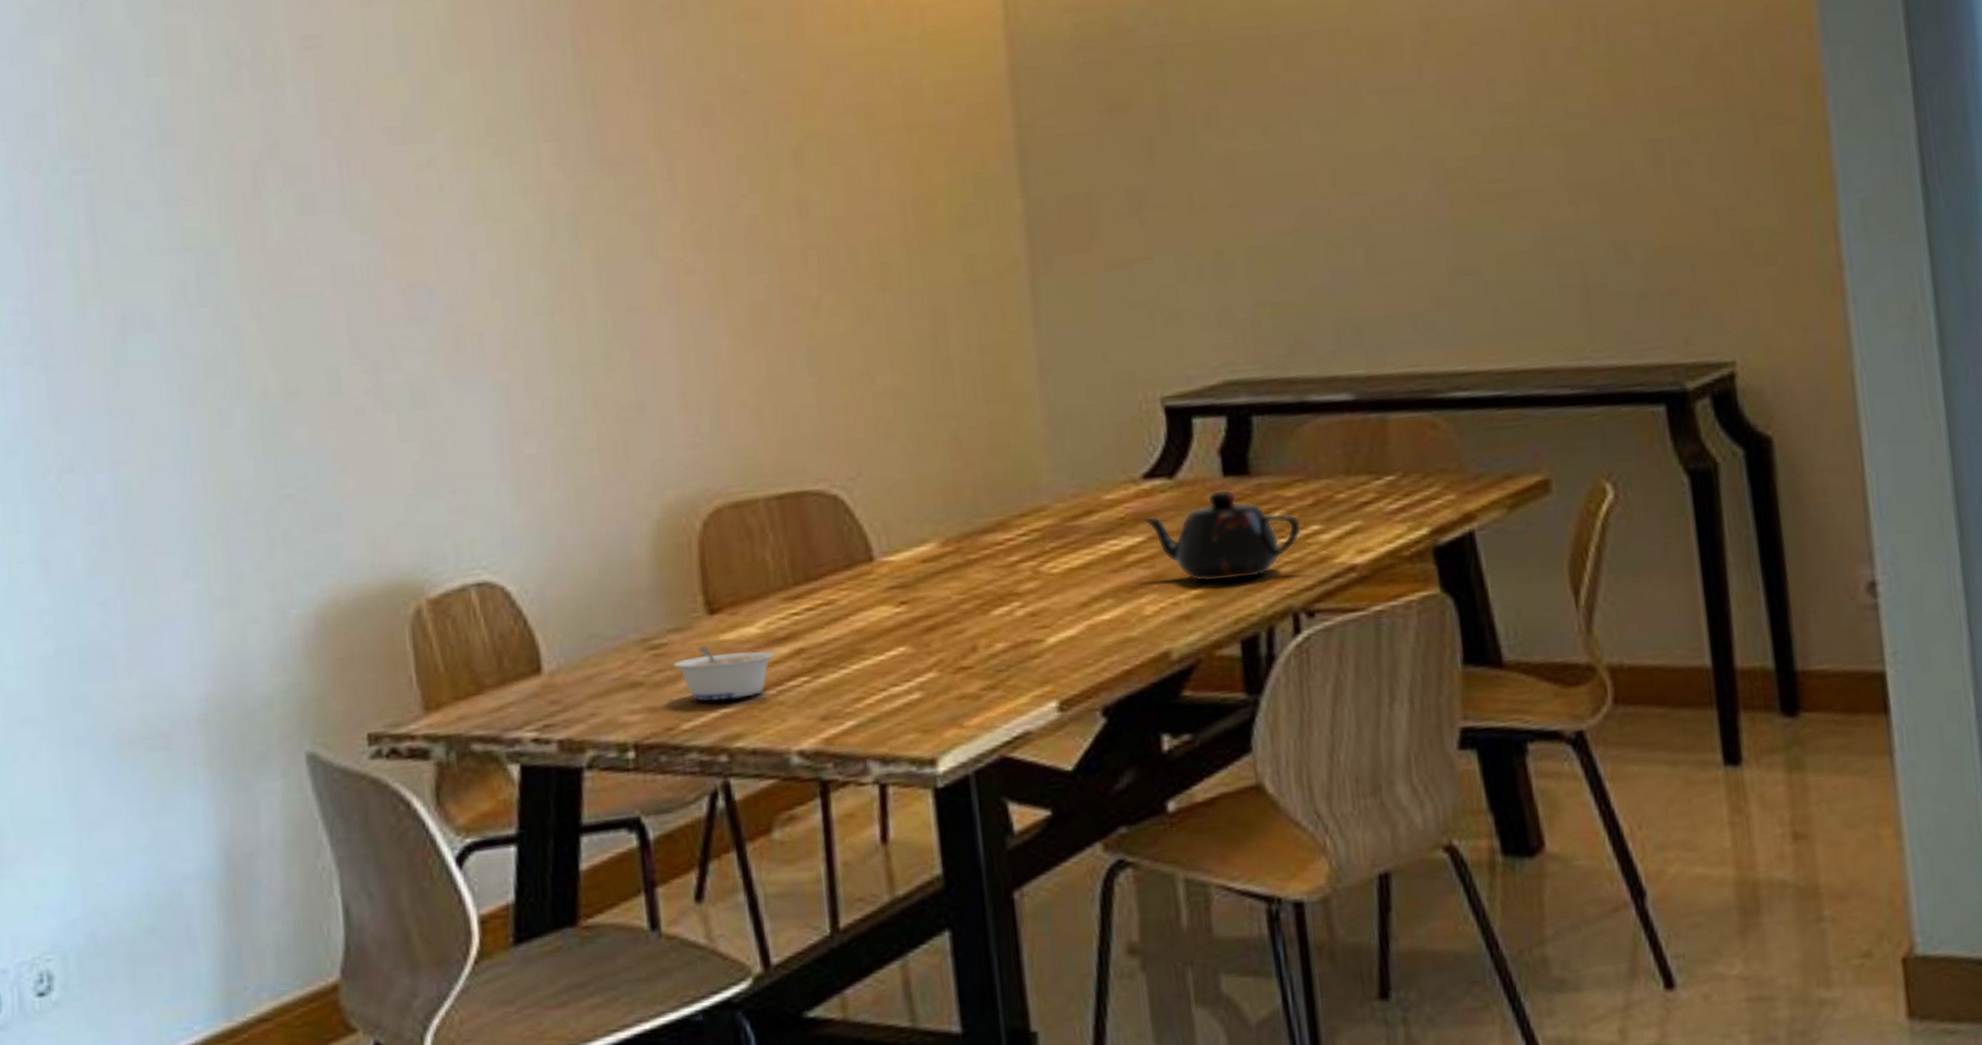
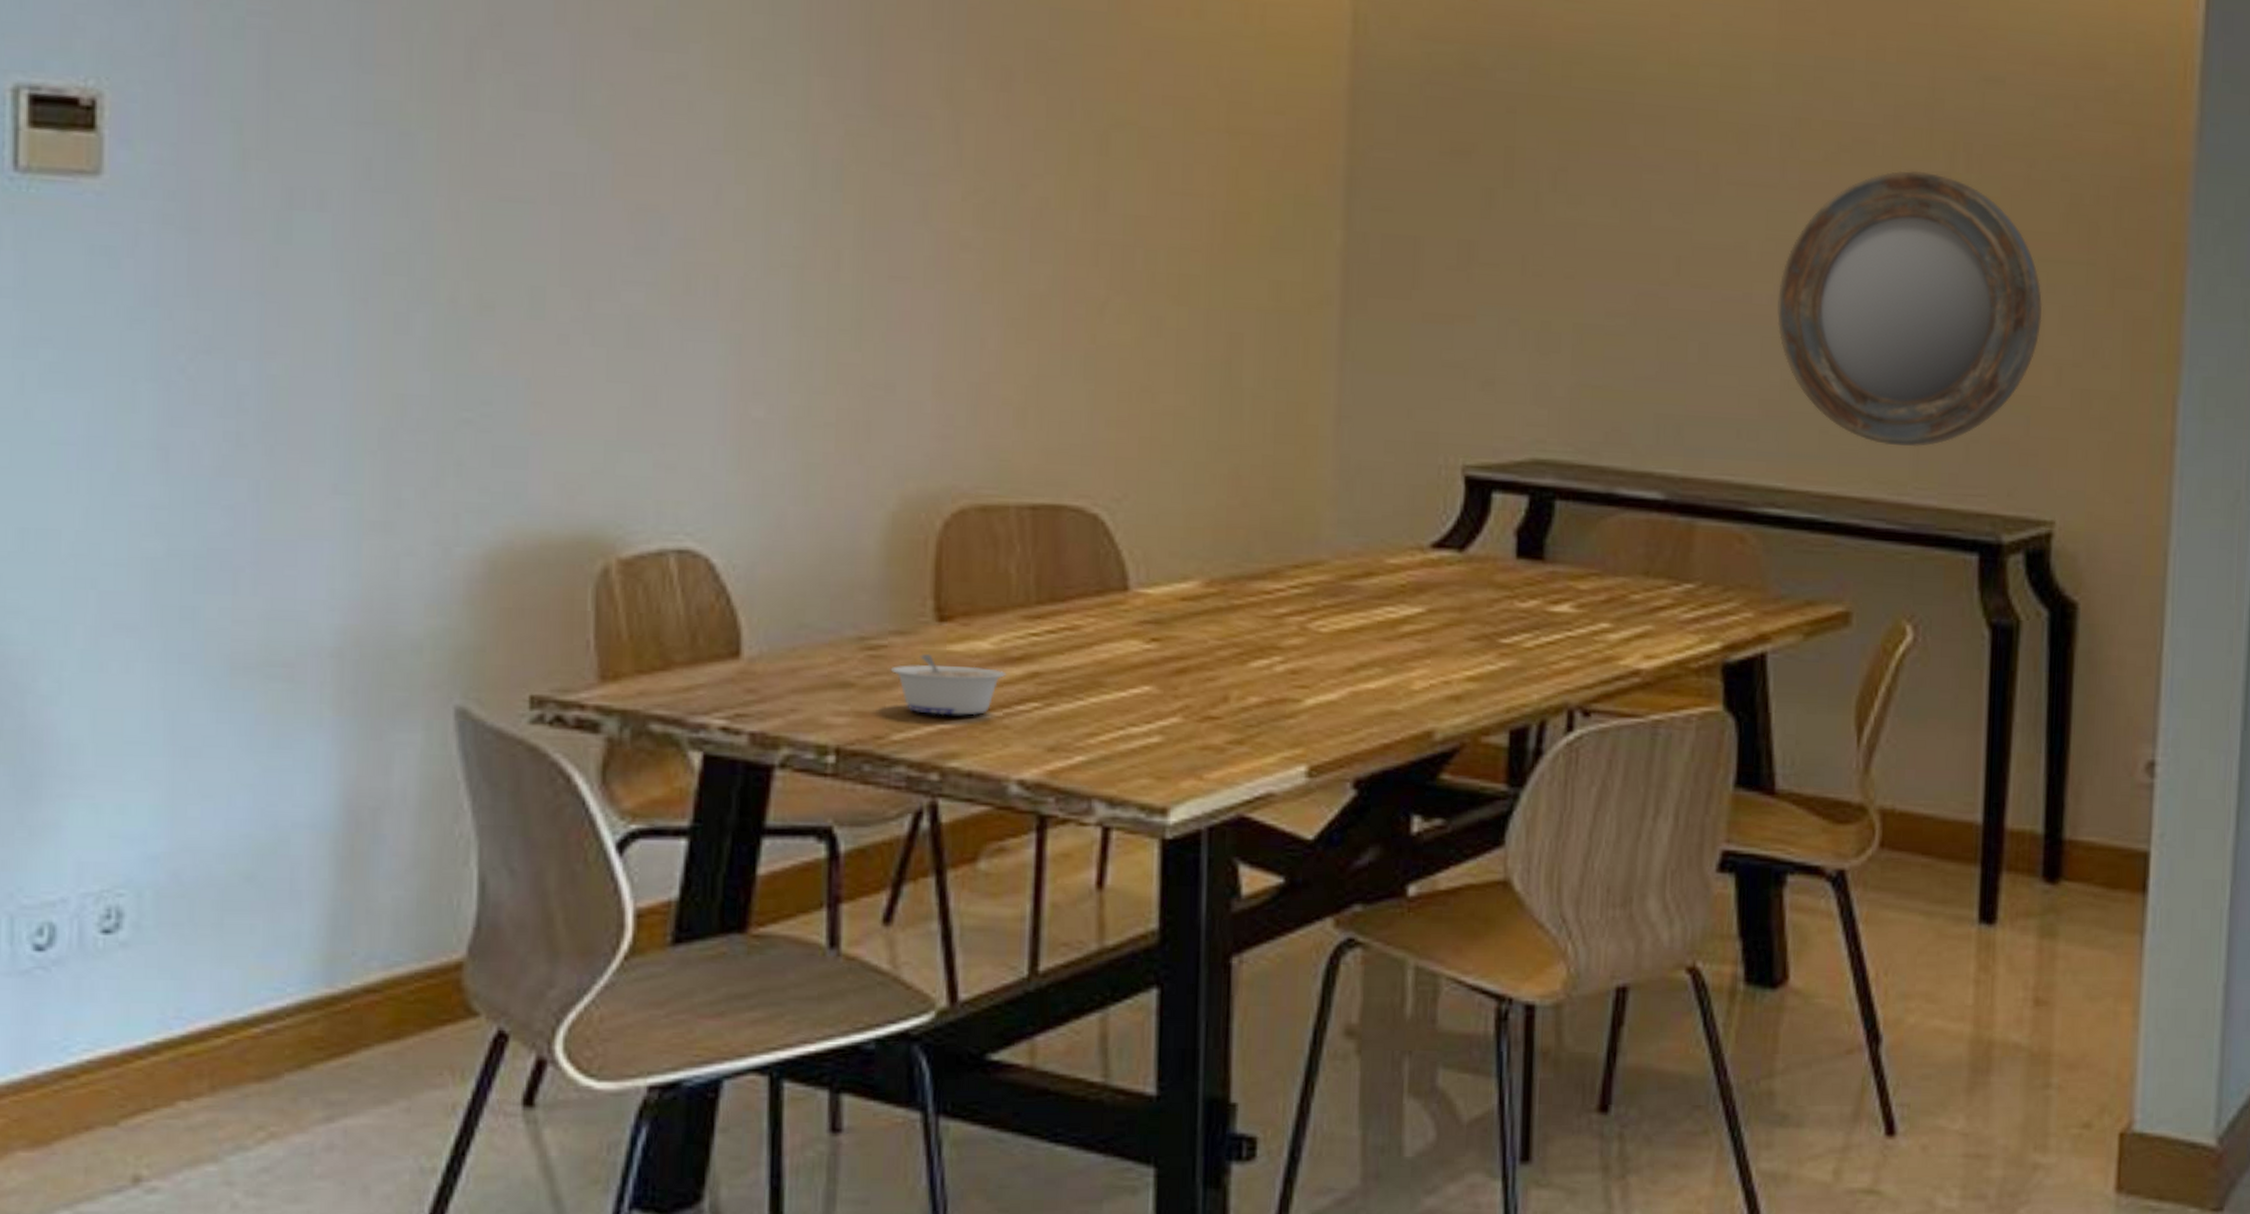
teapot: present [1141,489,1302,582] -> none [1424,571,1590,668]
home mirror: none [1432,49,1692,315] -> present [1777,170,2043,447]

